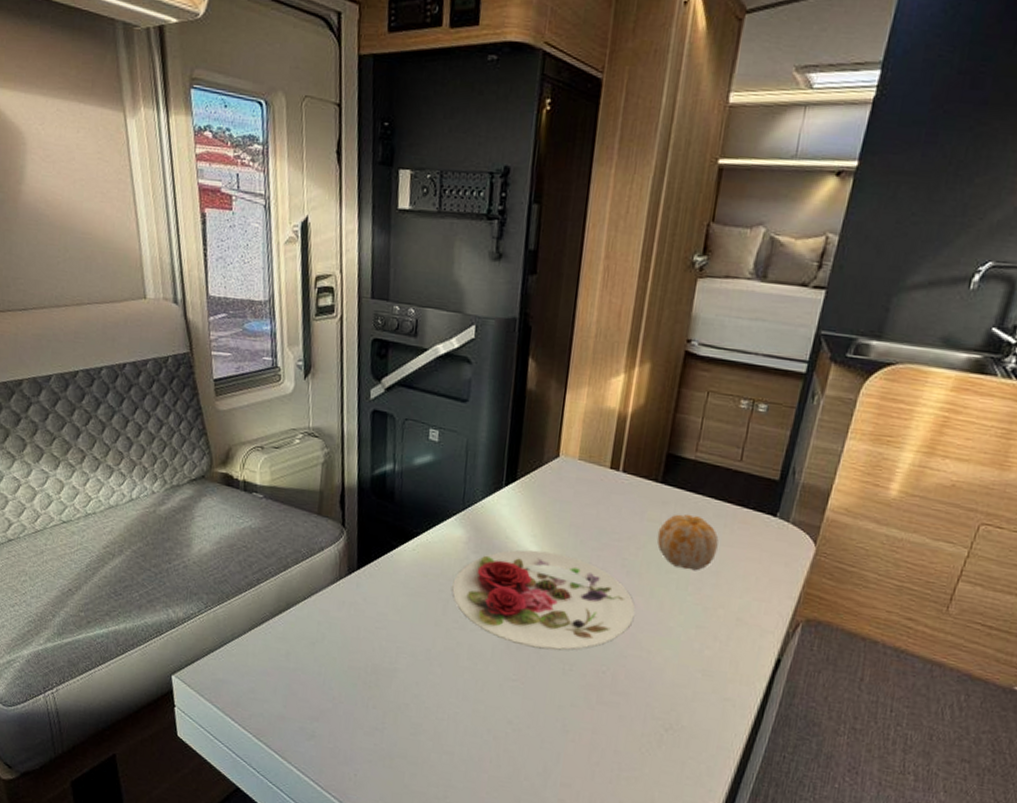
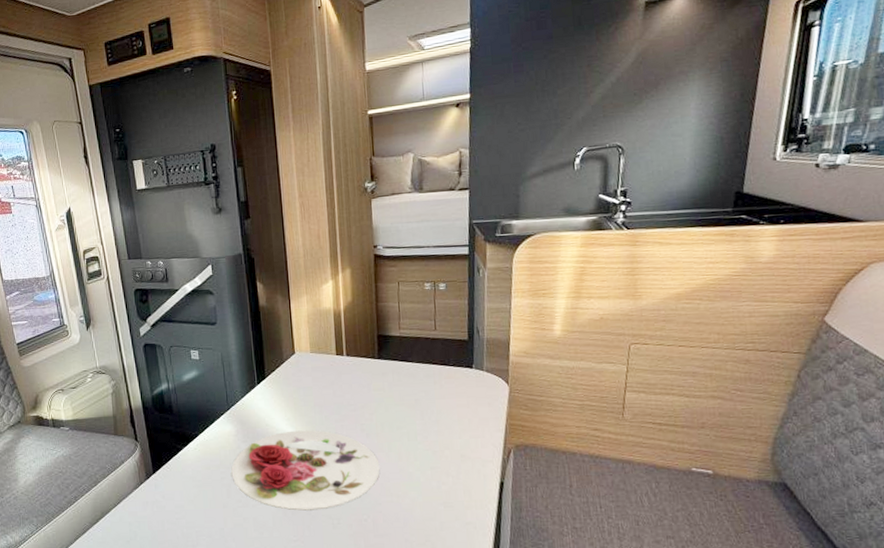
fruit: present [656,514,719,571] -> none [383,379,433,424]

